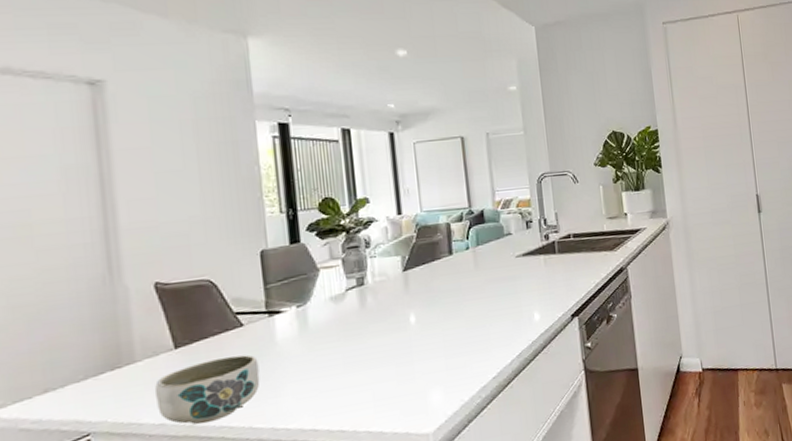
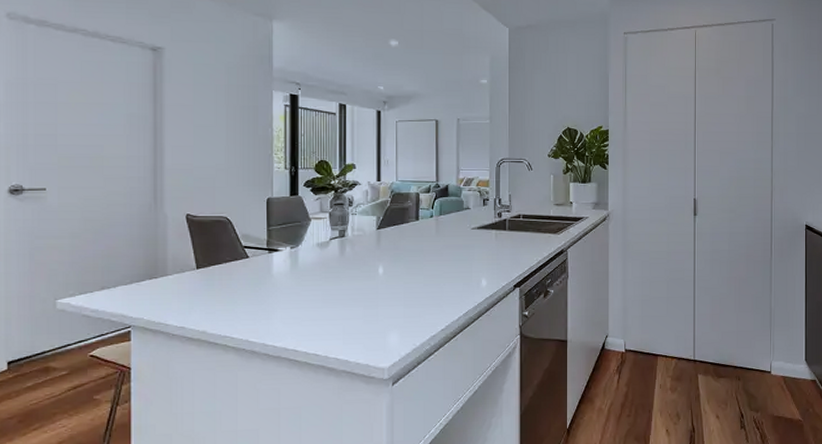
bowl: present [154,354,260,425] -> none [179,281,257,332]

